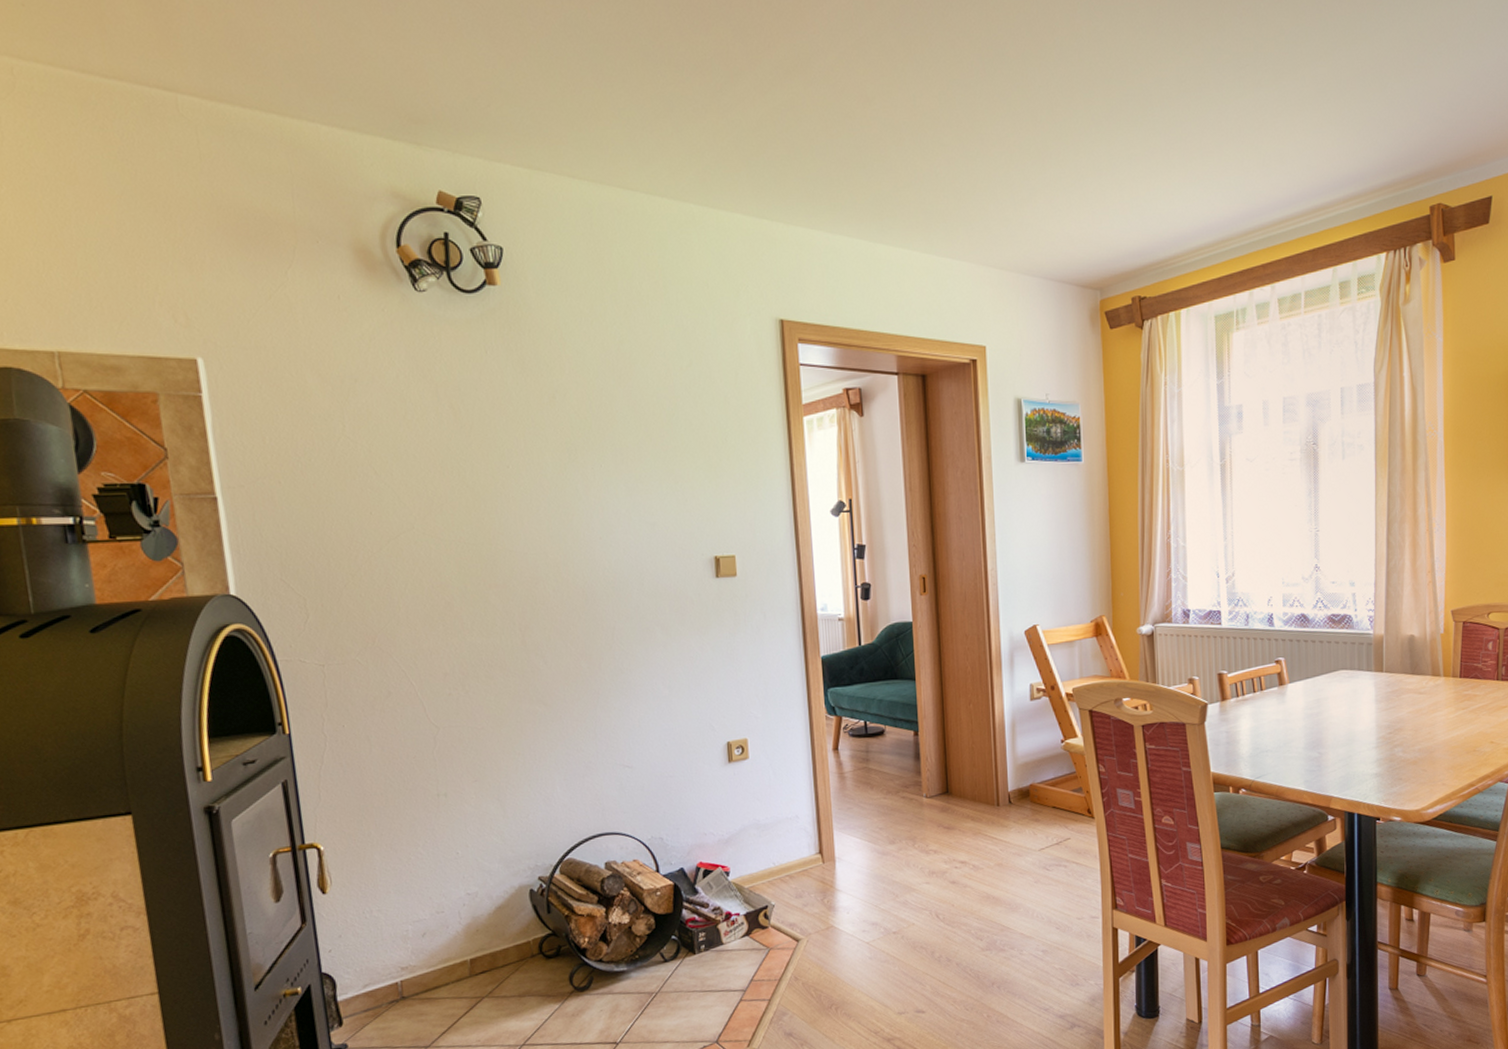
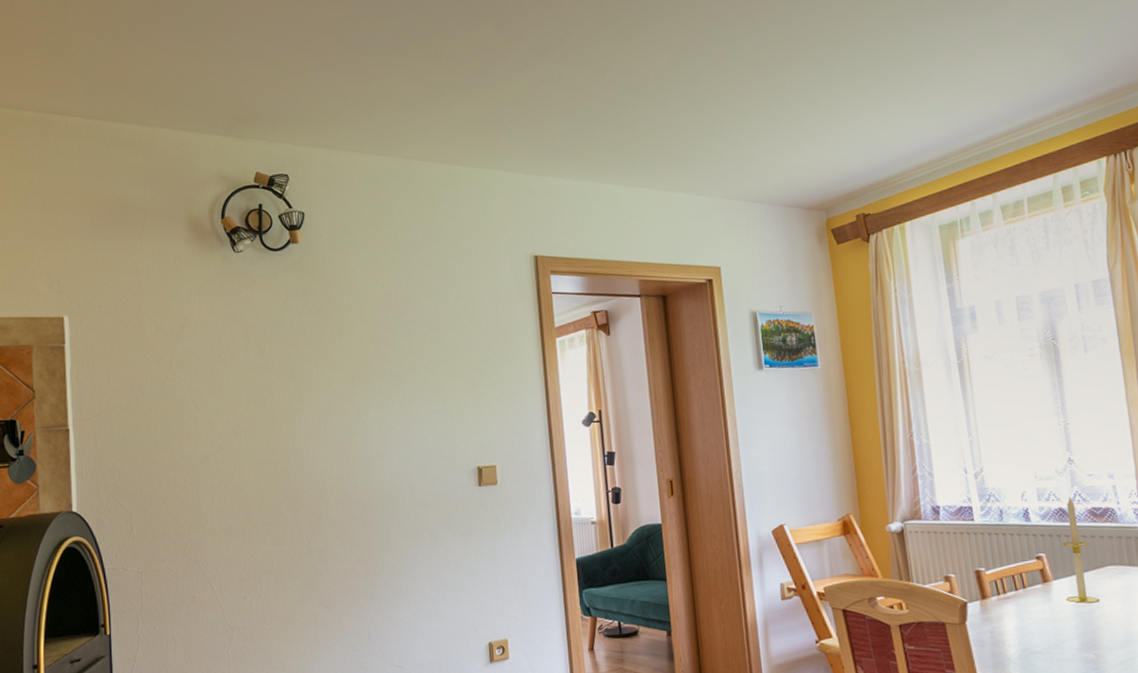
candle: none [1299,603,1328,706] -> present [1061,497,1099,604]

